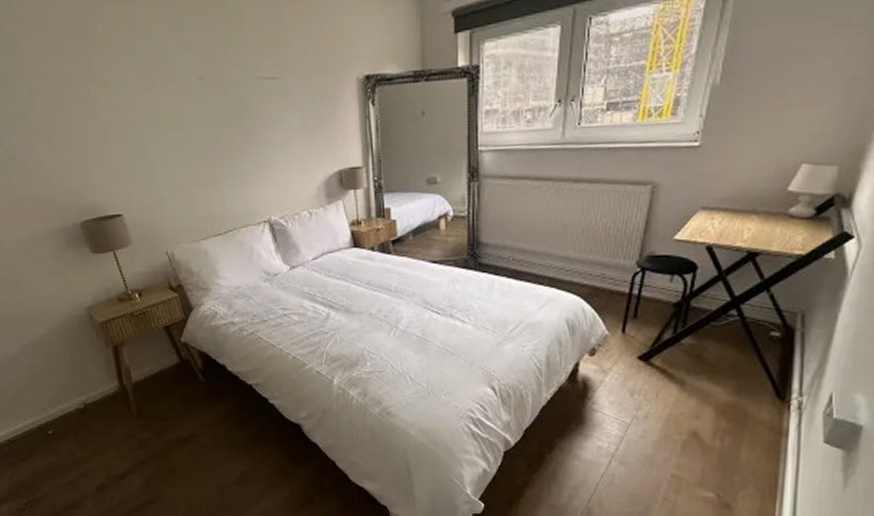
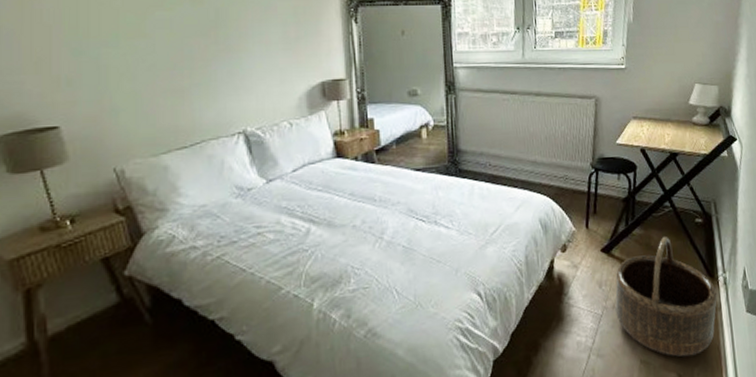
basket: none [647,349,786,479] -> present [615,237,718,357]

